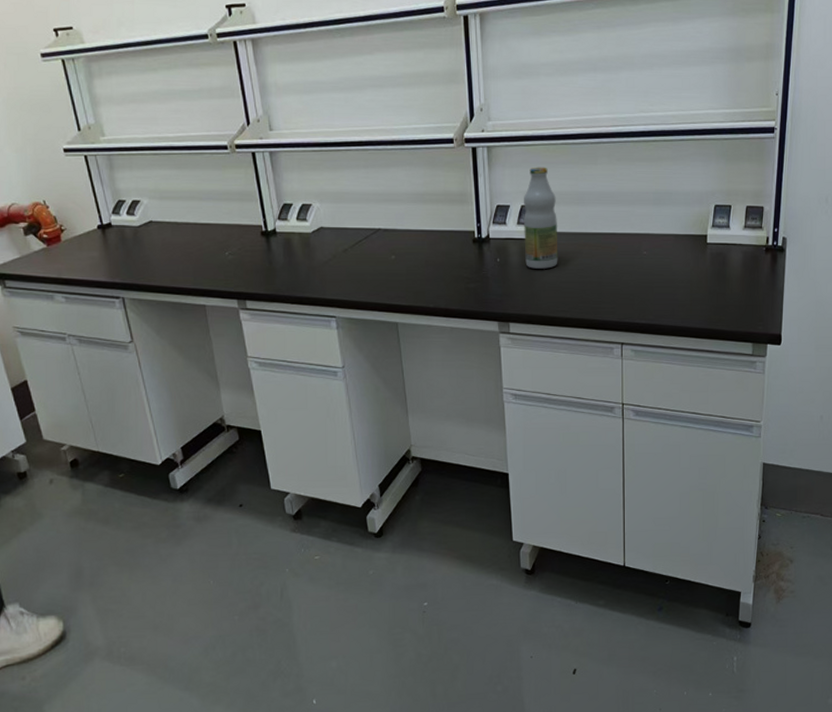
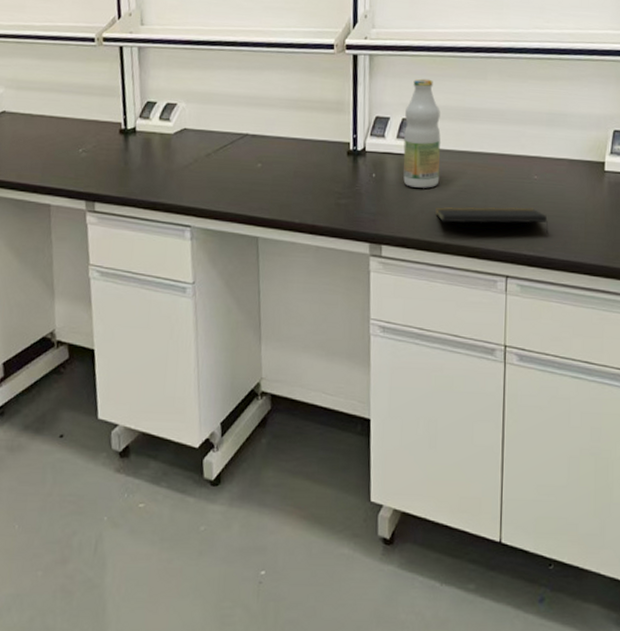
notepad: none [556,281,658,303] -> present [436,206,549,234]

